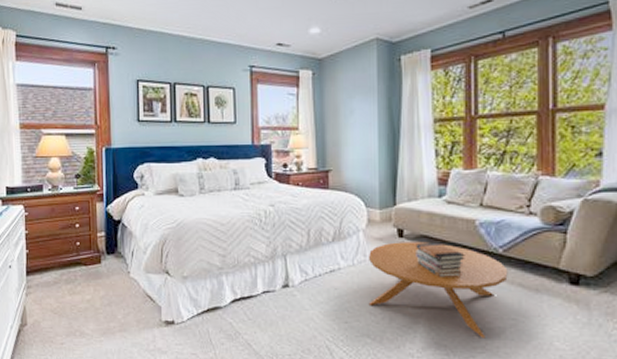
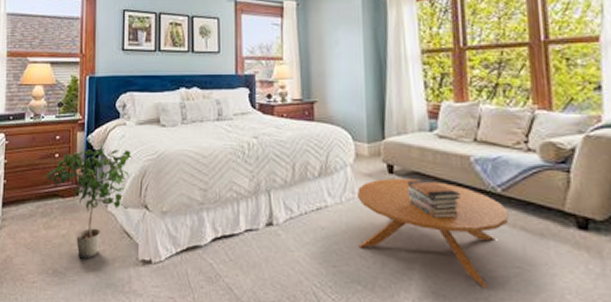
potted plant: none [66,218,152,322] -> present [44,148,132,259]

